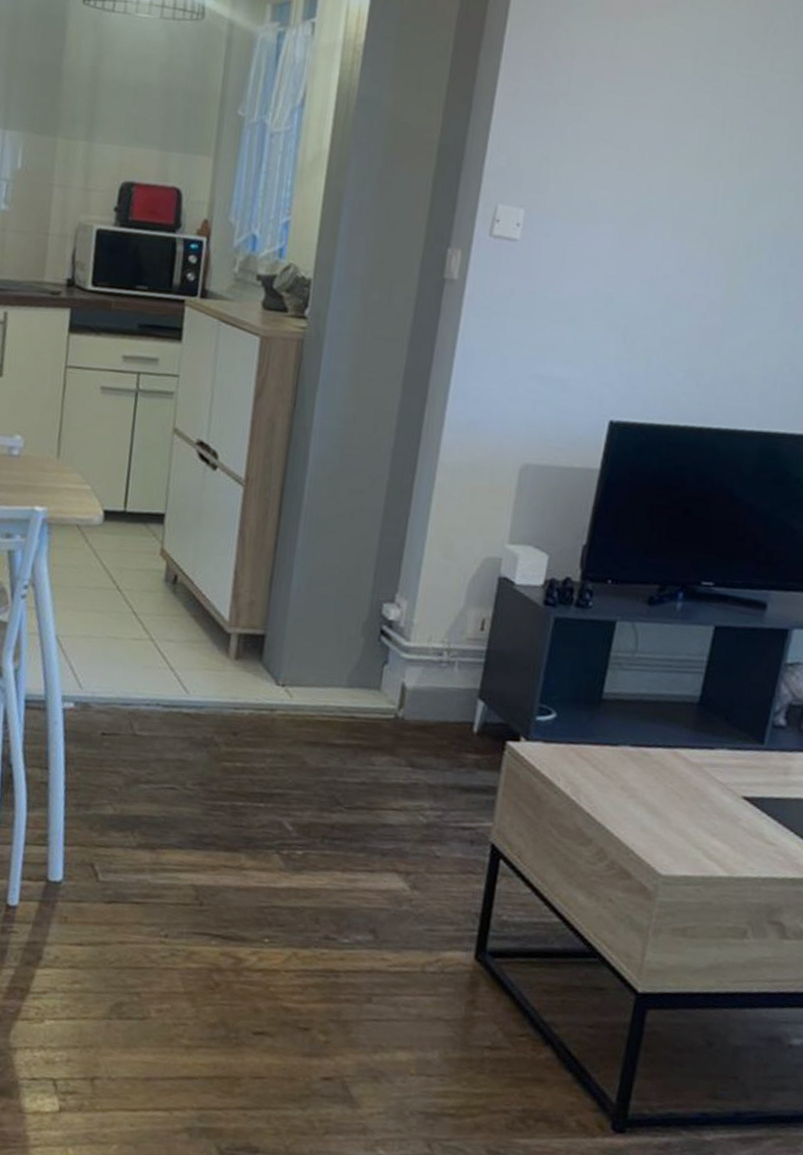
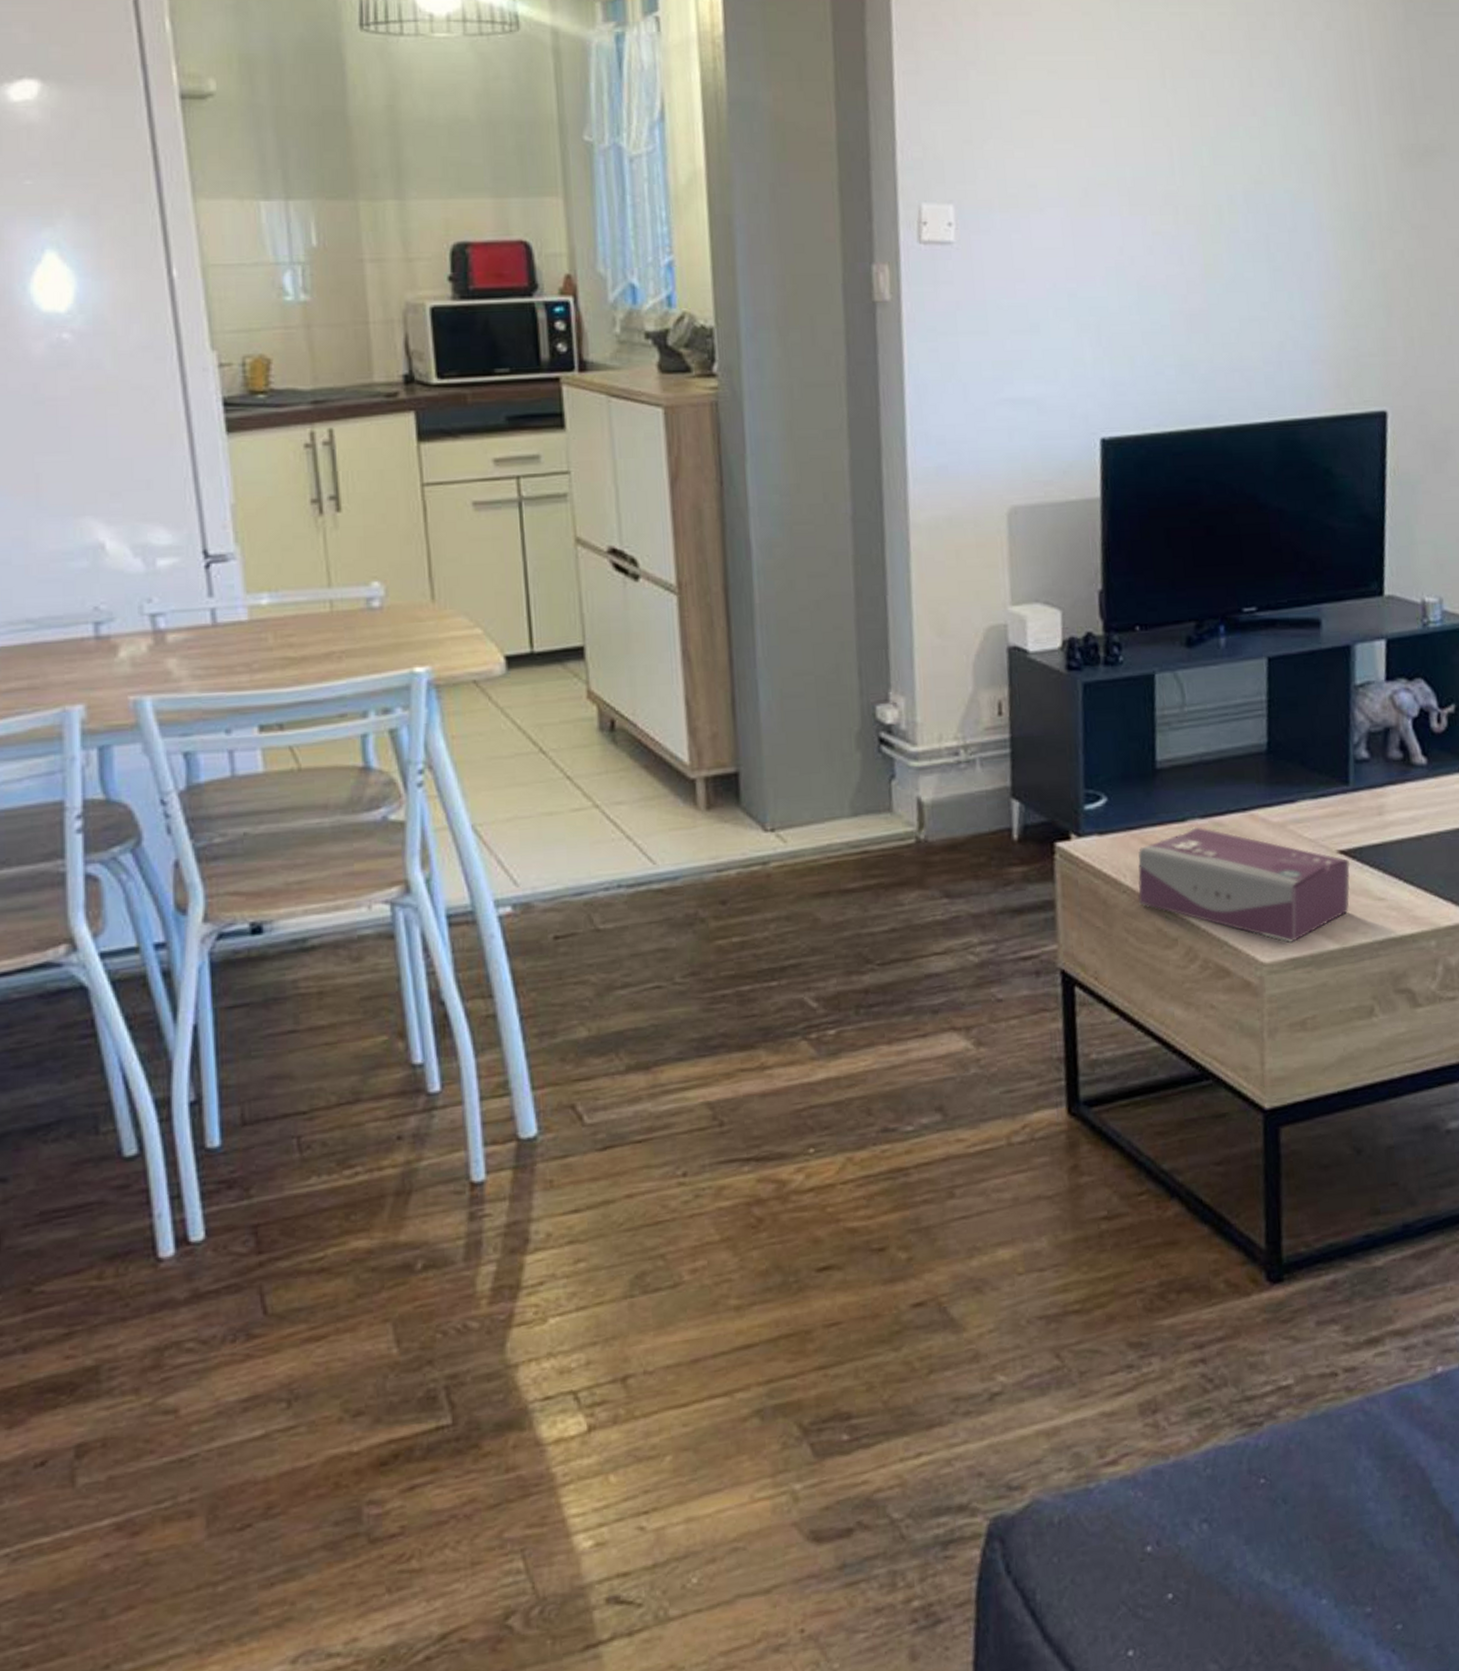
tissue box: none [566,752,751,863] -> present [1138,827,1351,943]

